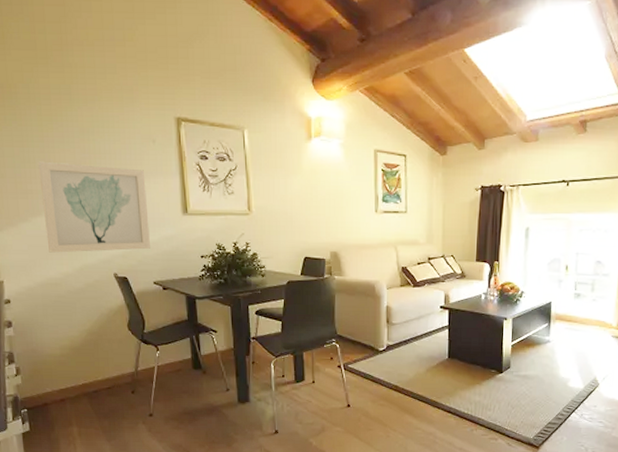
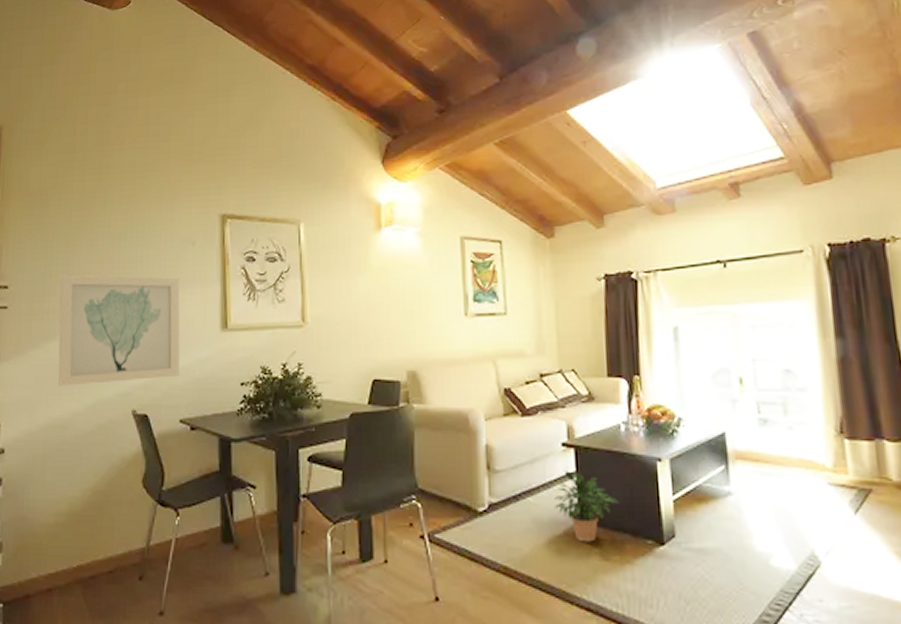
potted plant: none [432,325,476,371] -> present [554,471,619,542]

